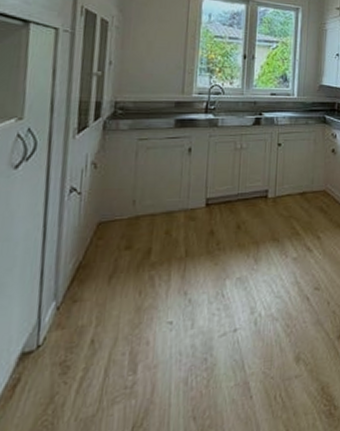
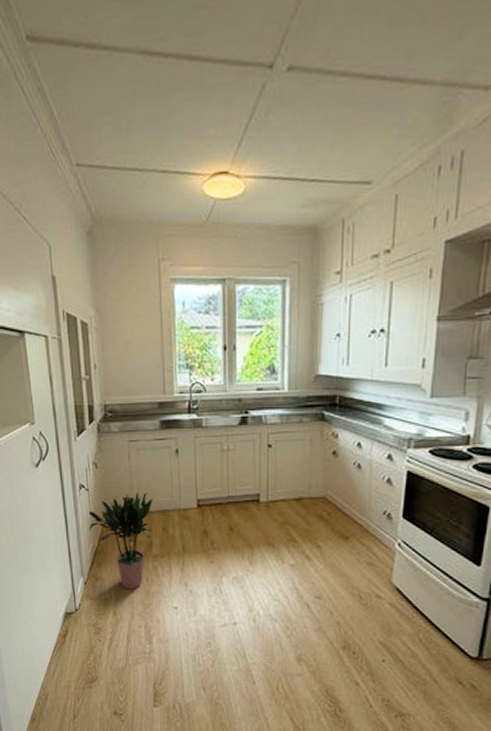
potted plant: none [74,192,158,309] -> present [88,491,153,590]

